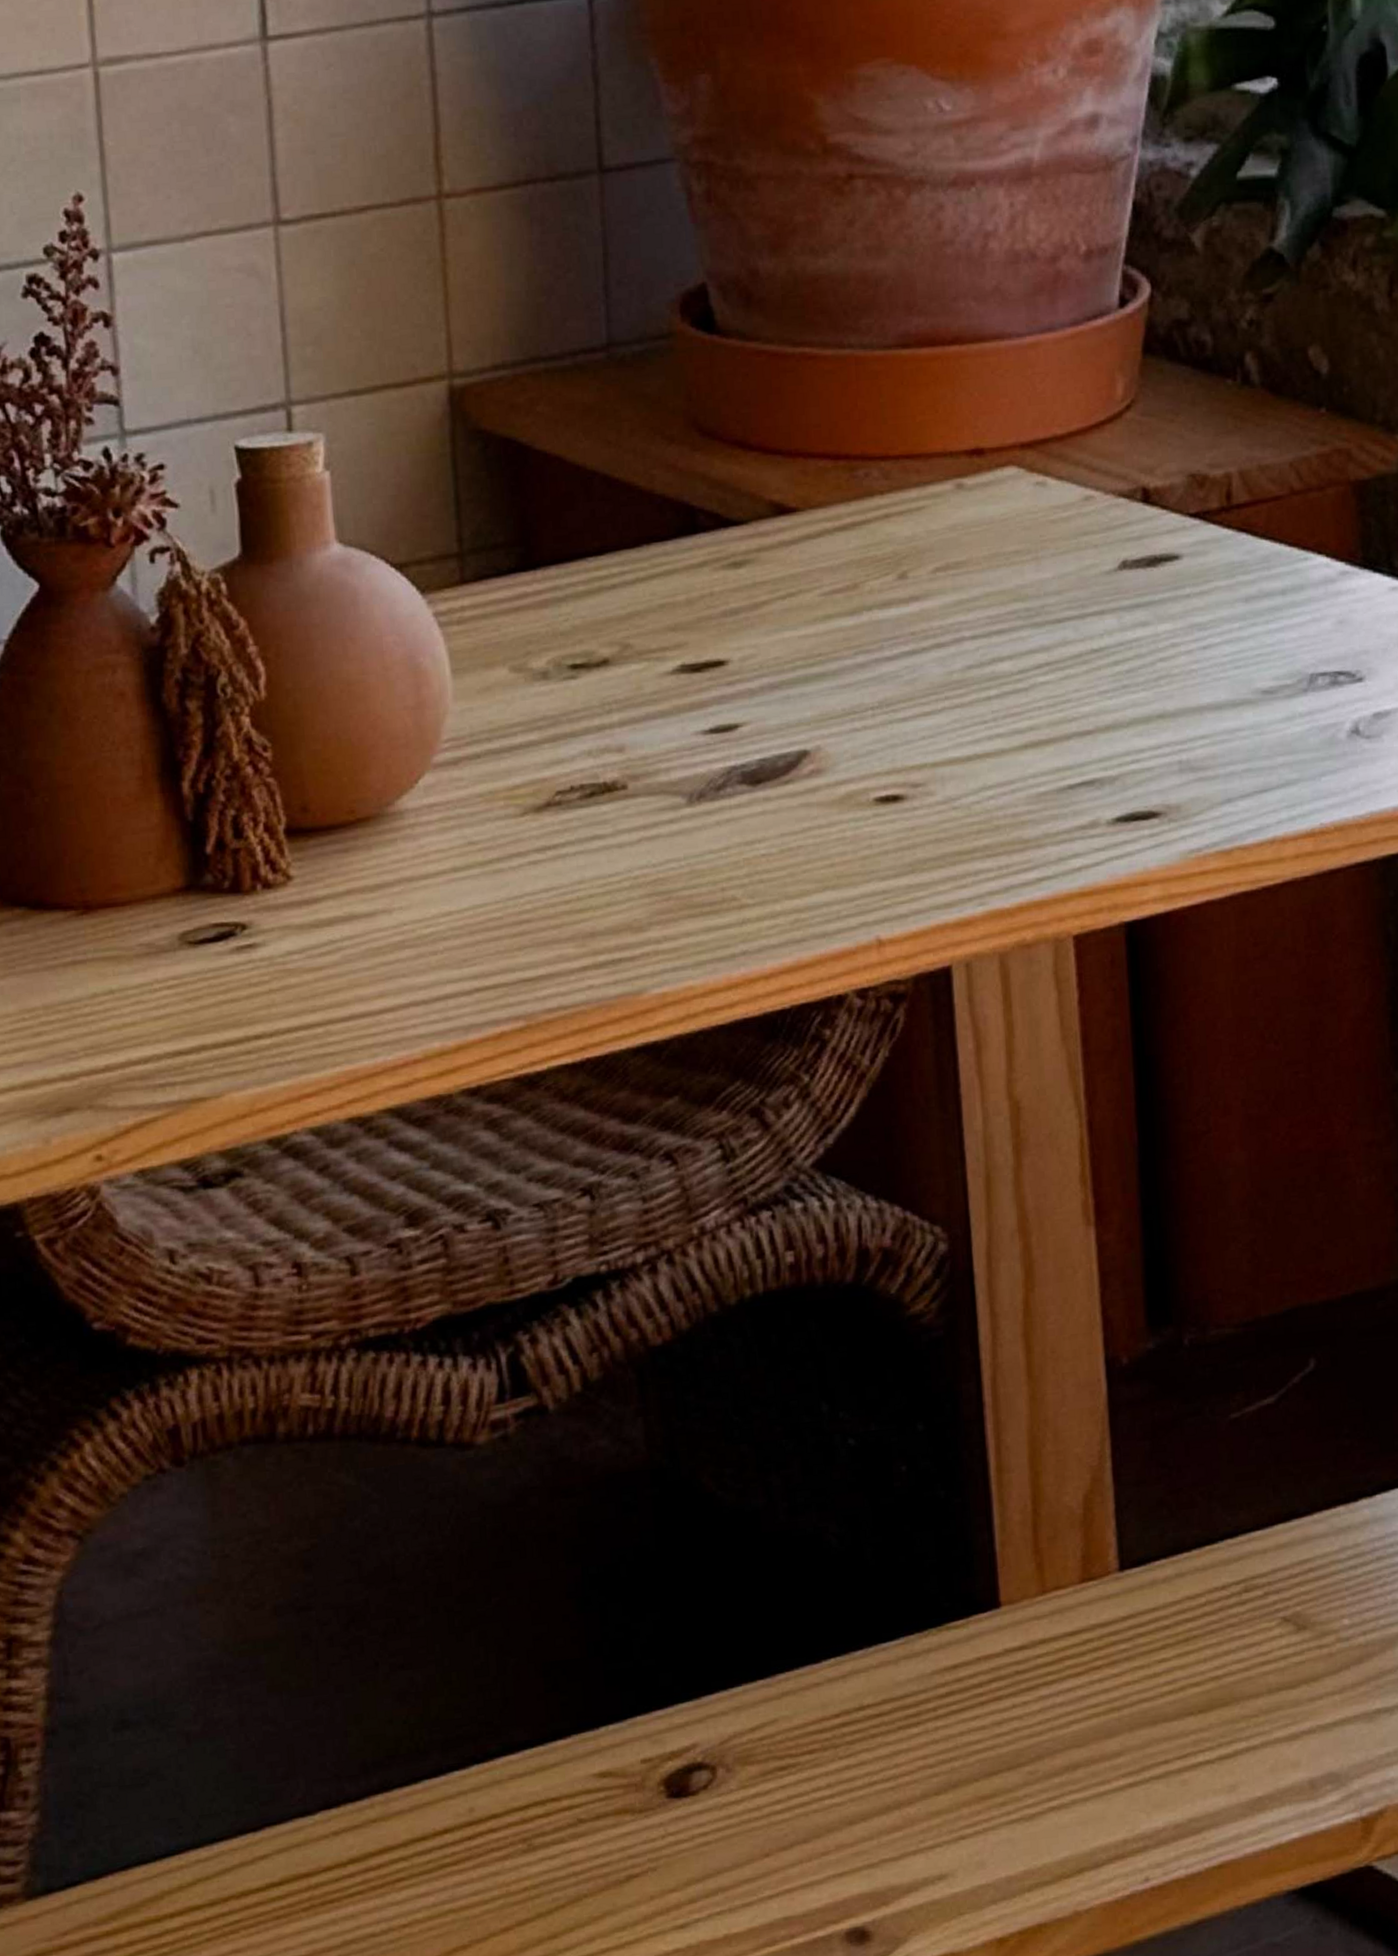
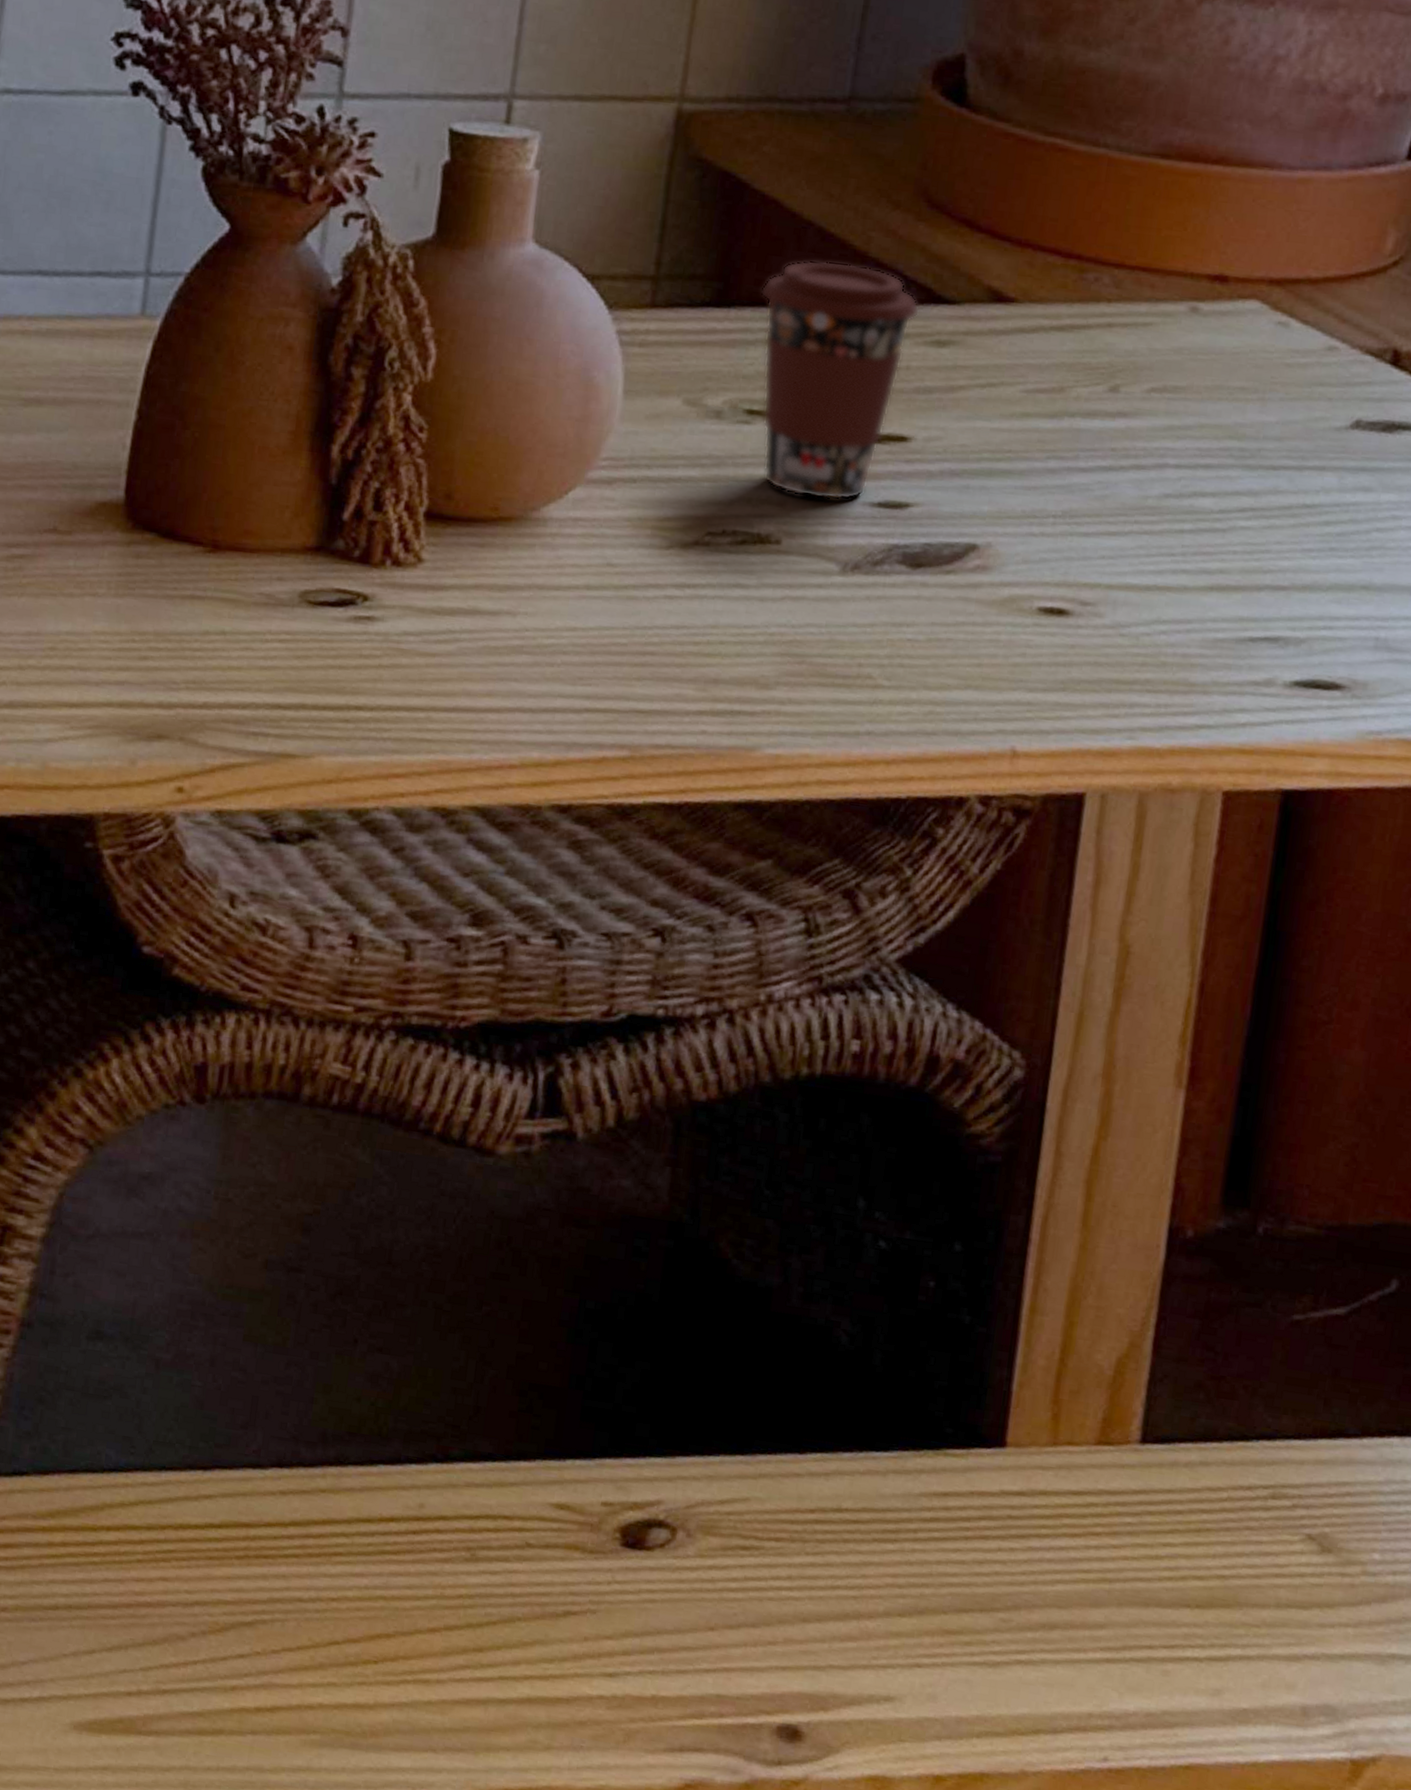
coffee cup: none [561,504,712,738] -> present [760,260,920,500]

